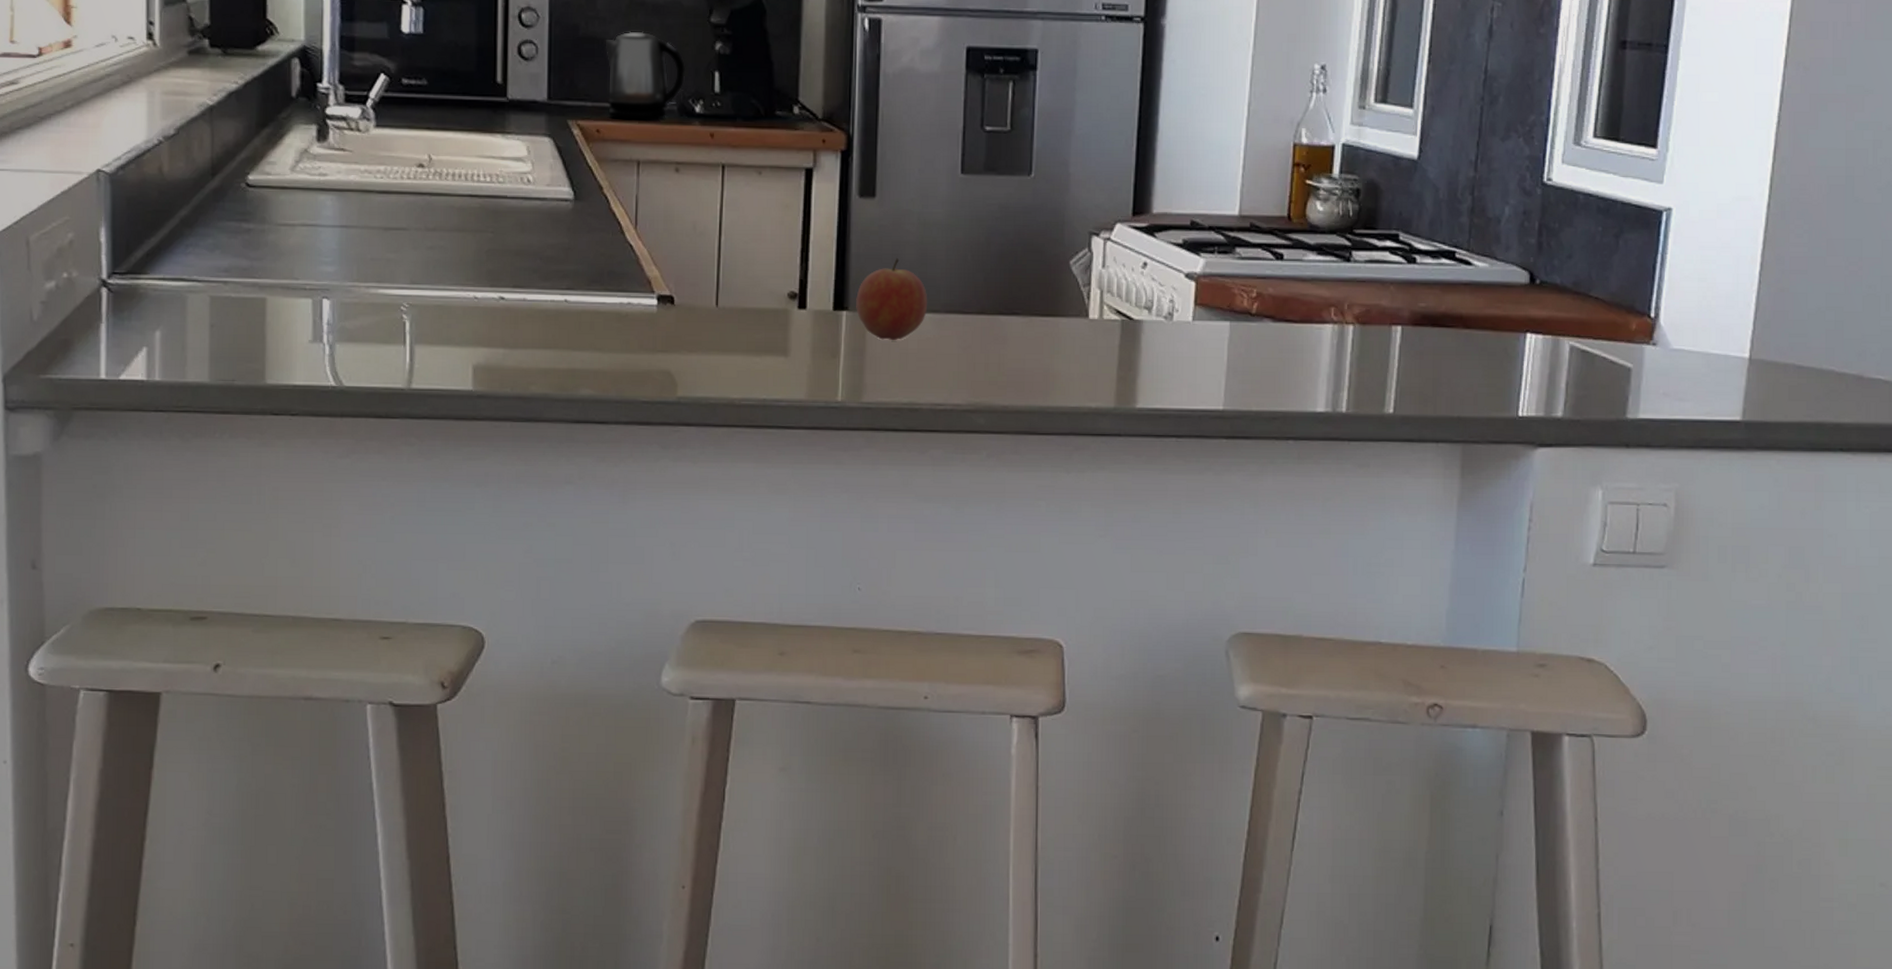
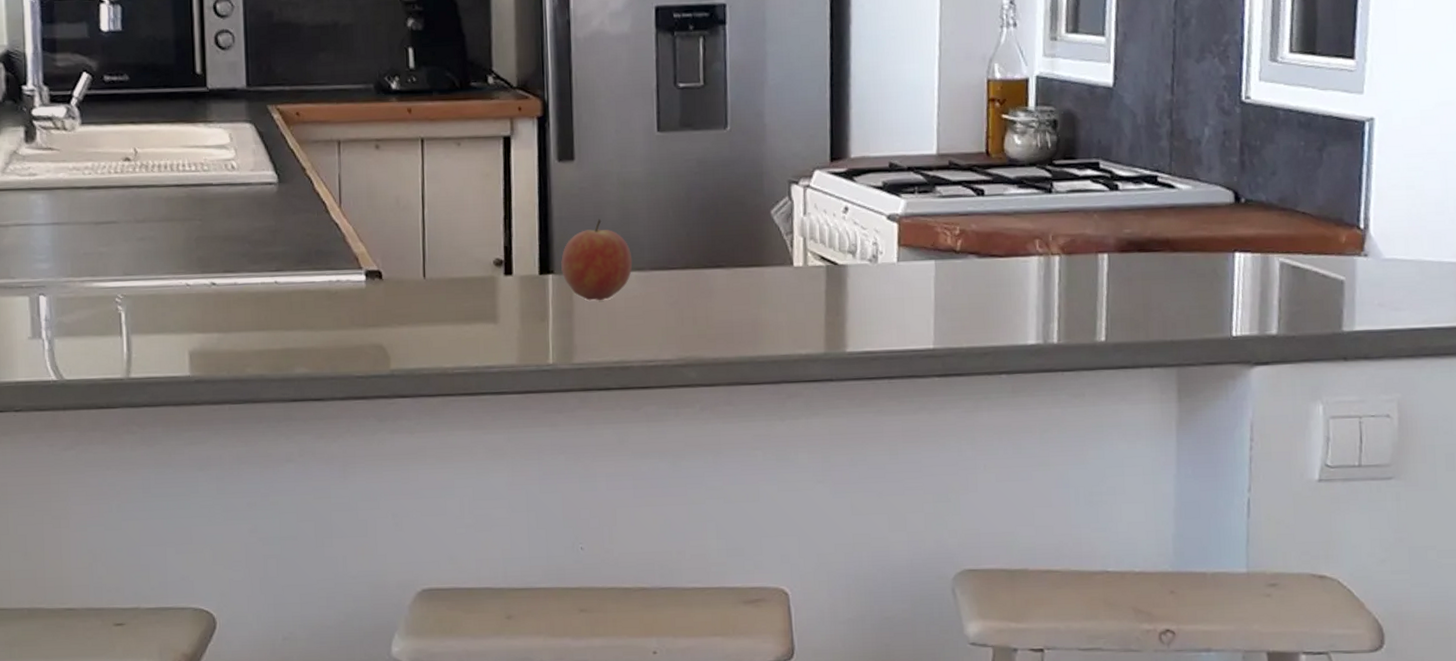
kettle: present [605,31,686,120] -> none [299,13,380,101]

